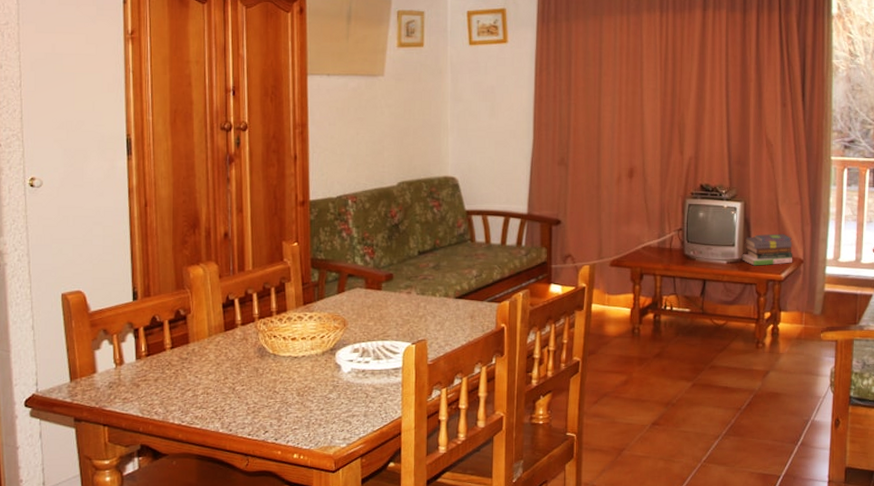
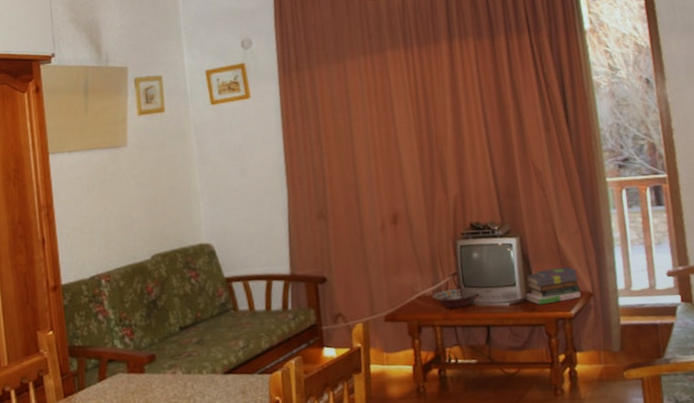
decorative bowl: none [656,243,700,261] -> present [431,288,479,309]

